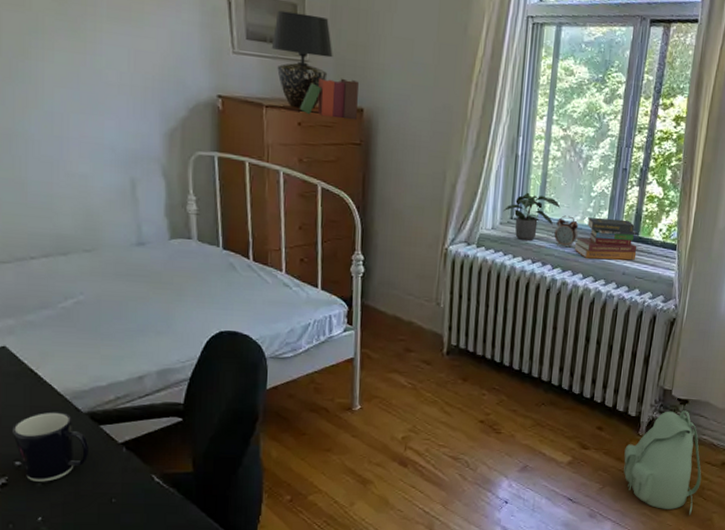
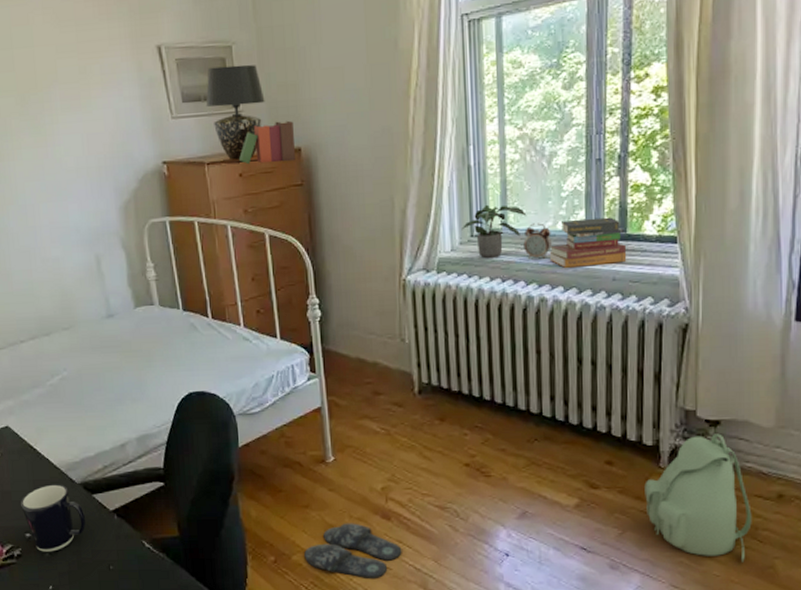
slippers: none [321,467,414,520] -> present [304,523,402,580]

